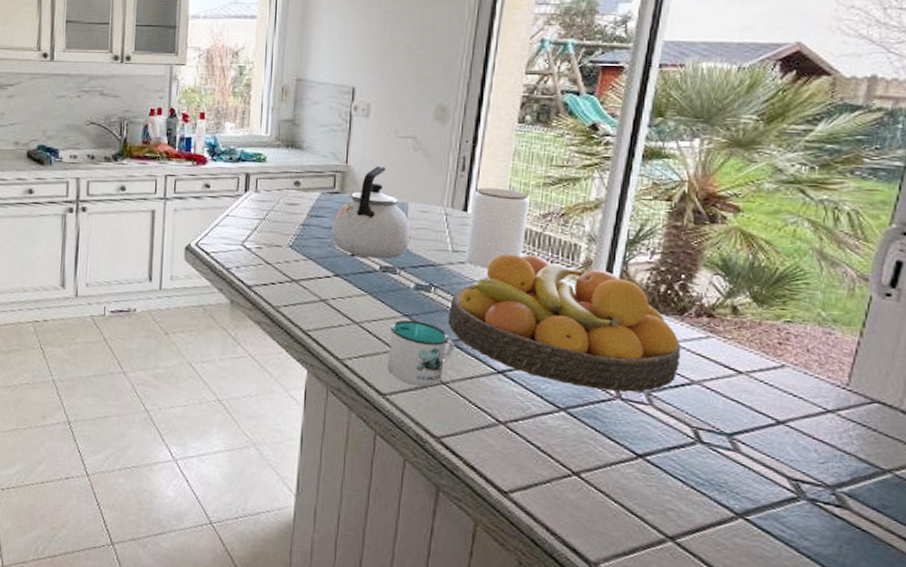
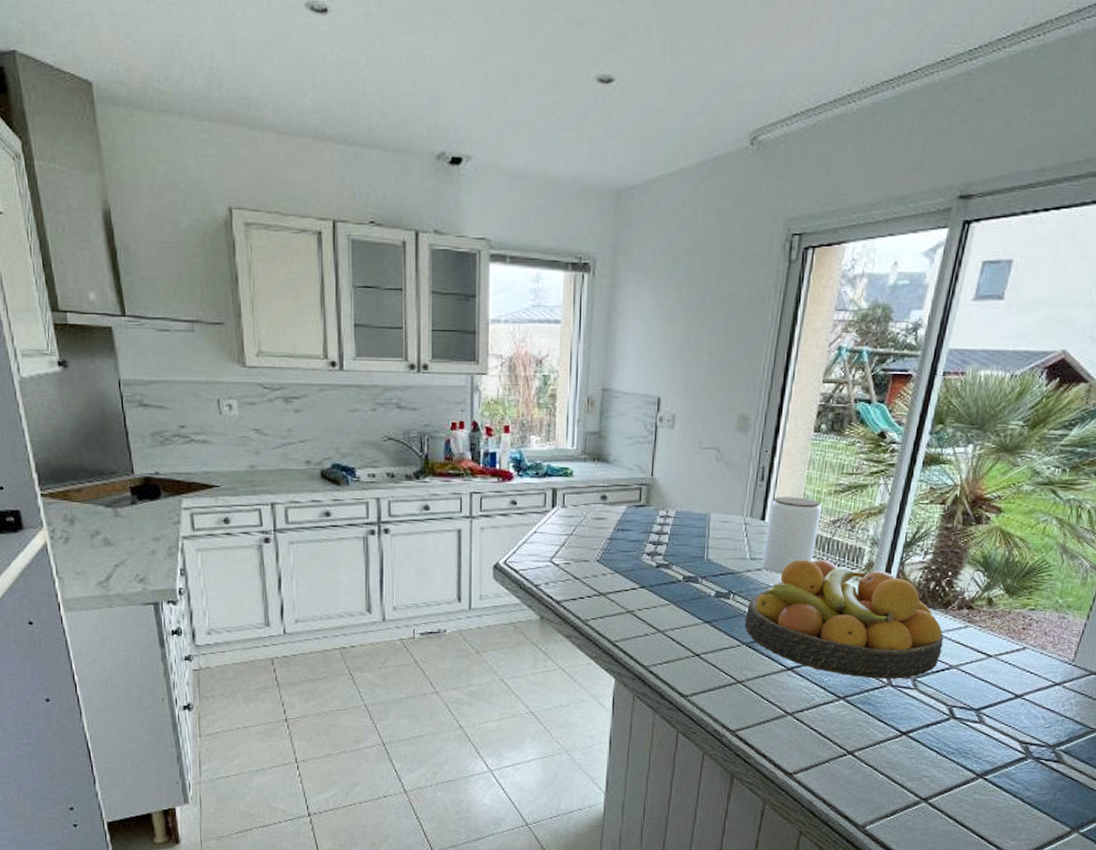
kettle: present [331,166,411,259] -> none [637,478,713,569]
mug: present [387,320,455,387] -> none [689,626,751,686]

